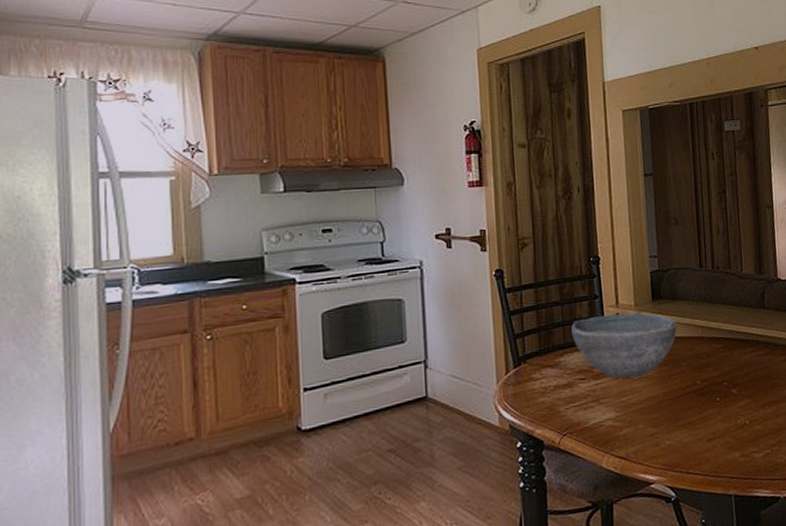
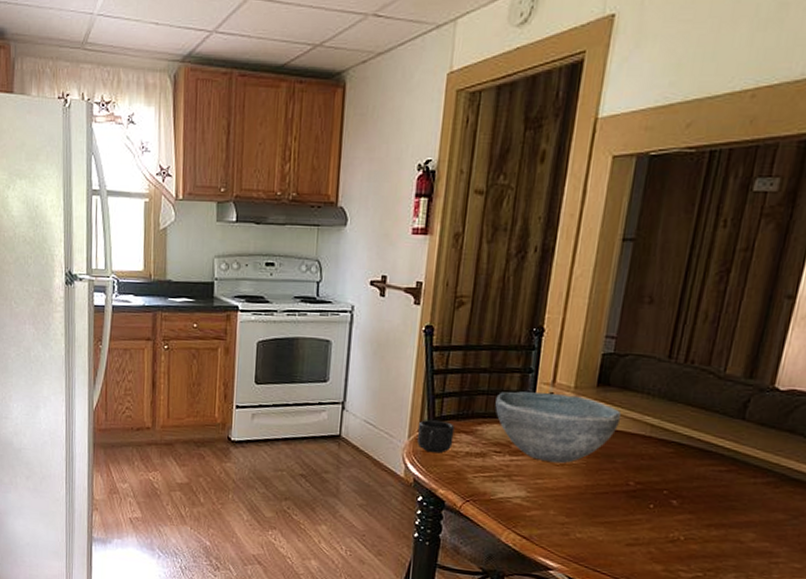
mug: none [505,359,541,394] -> present [416,419,455,454]

